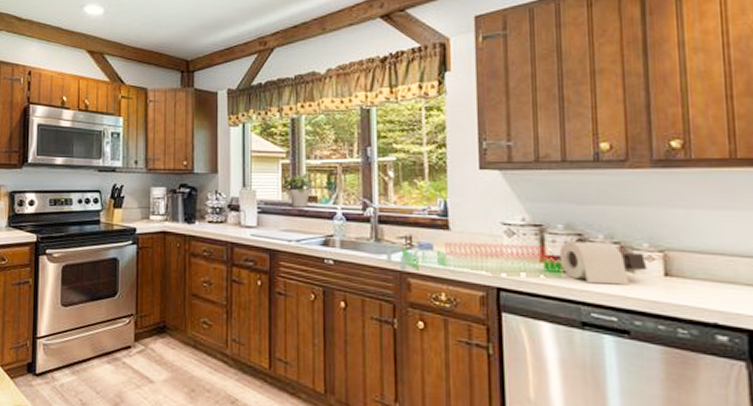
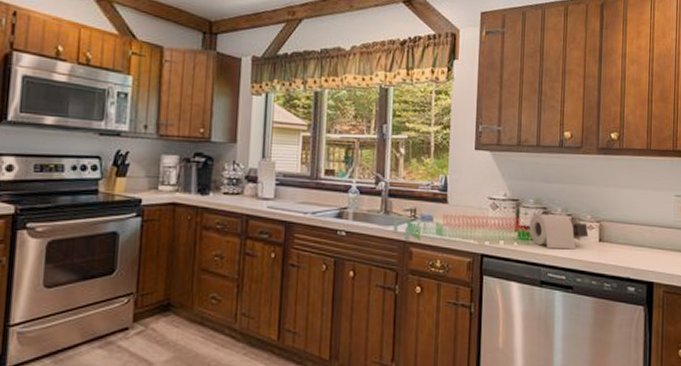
potted plant: present [280,172,311,208] -> none [300,146,330,181]

